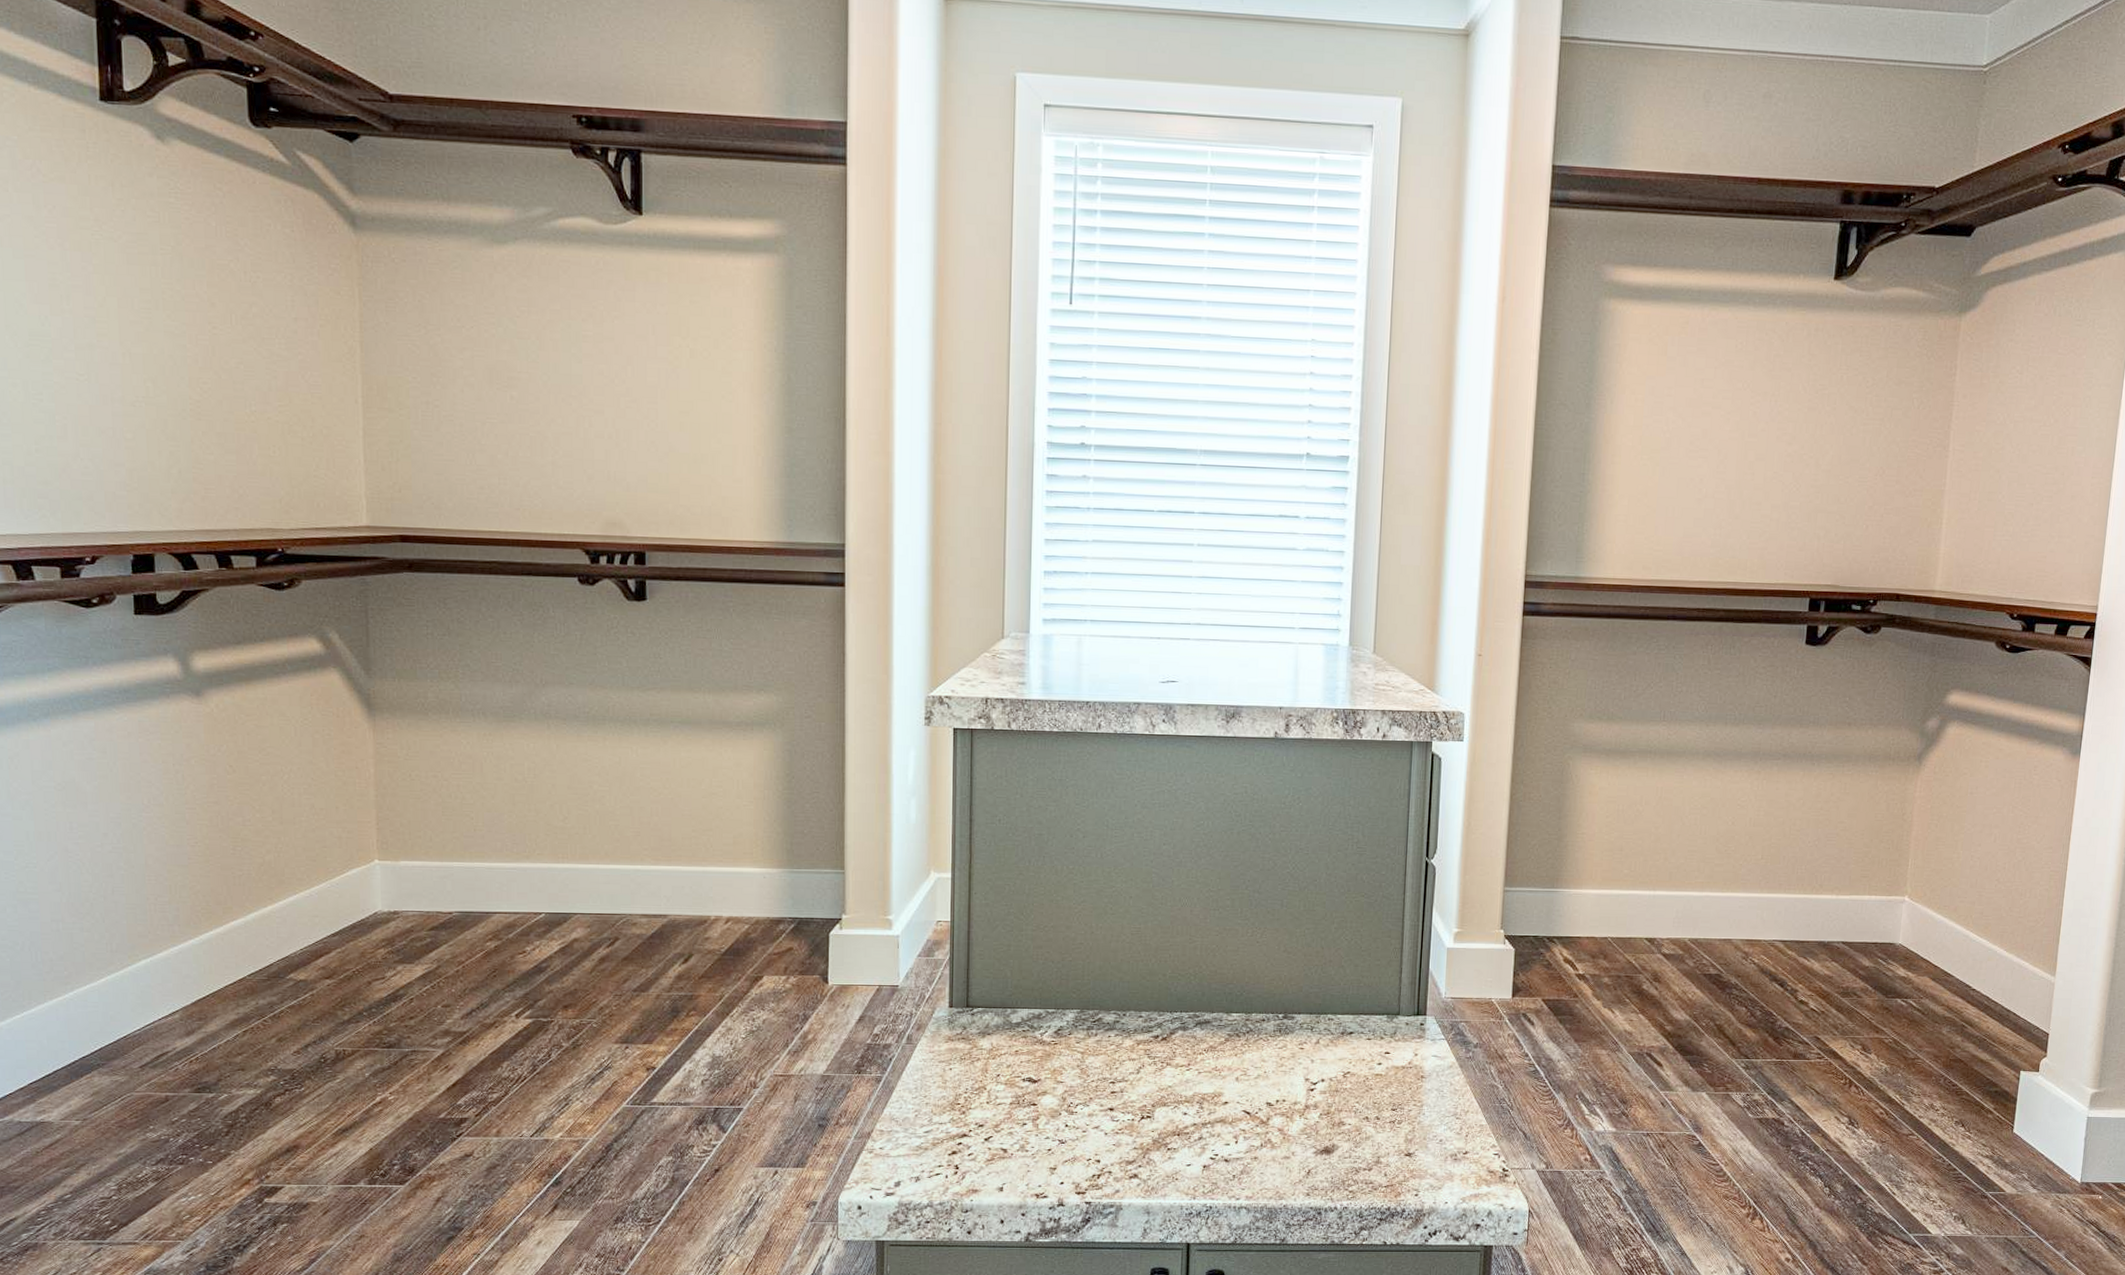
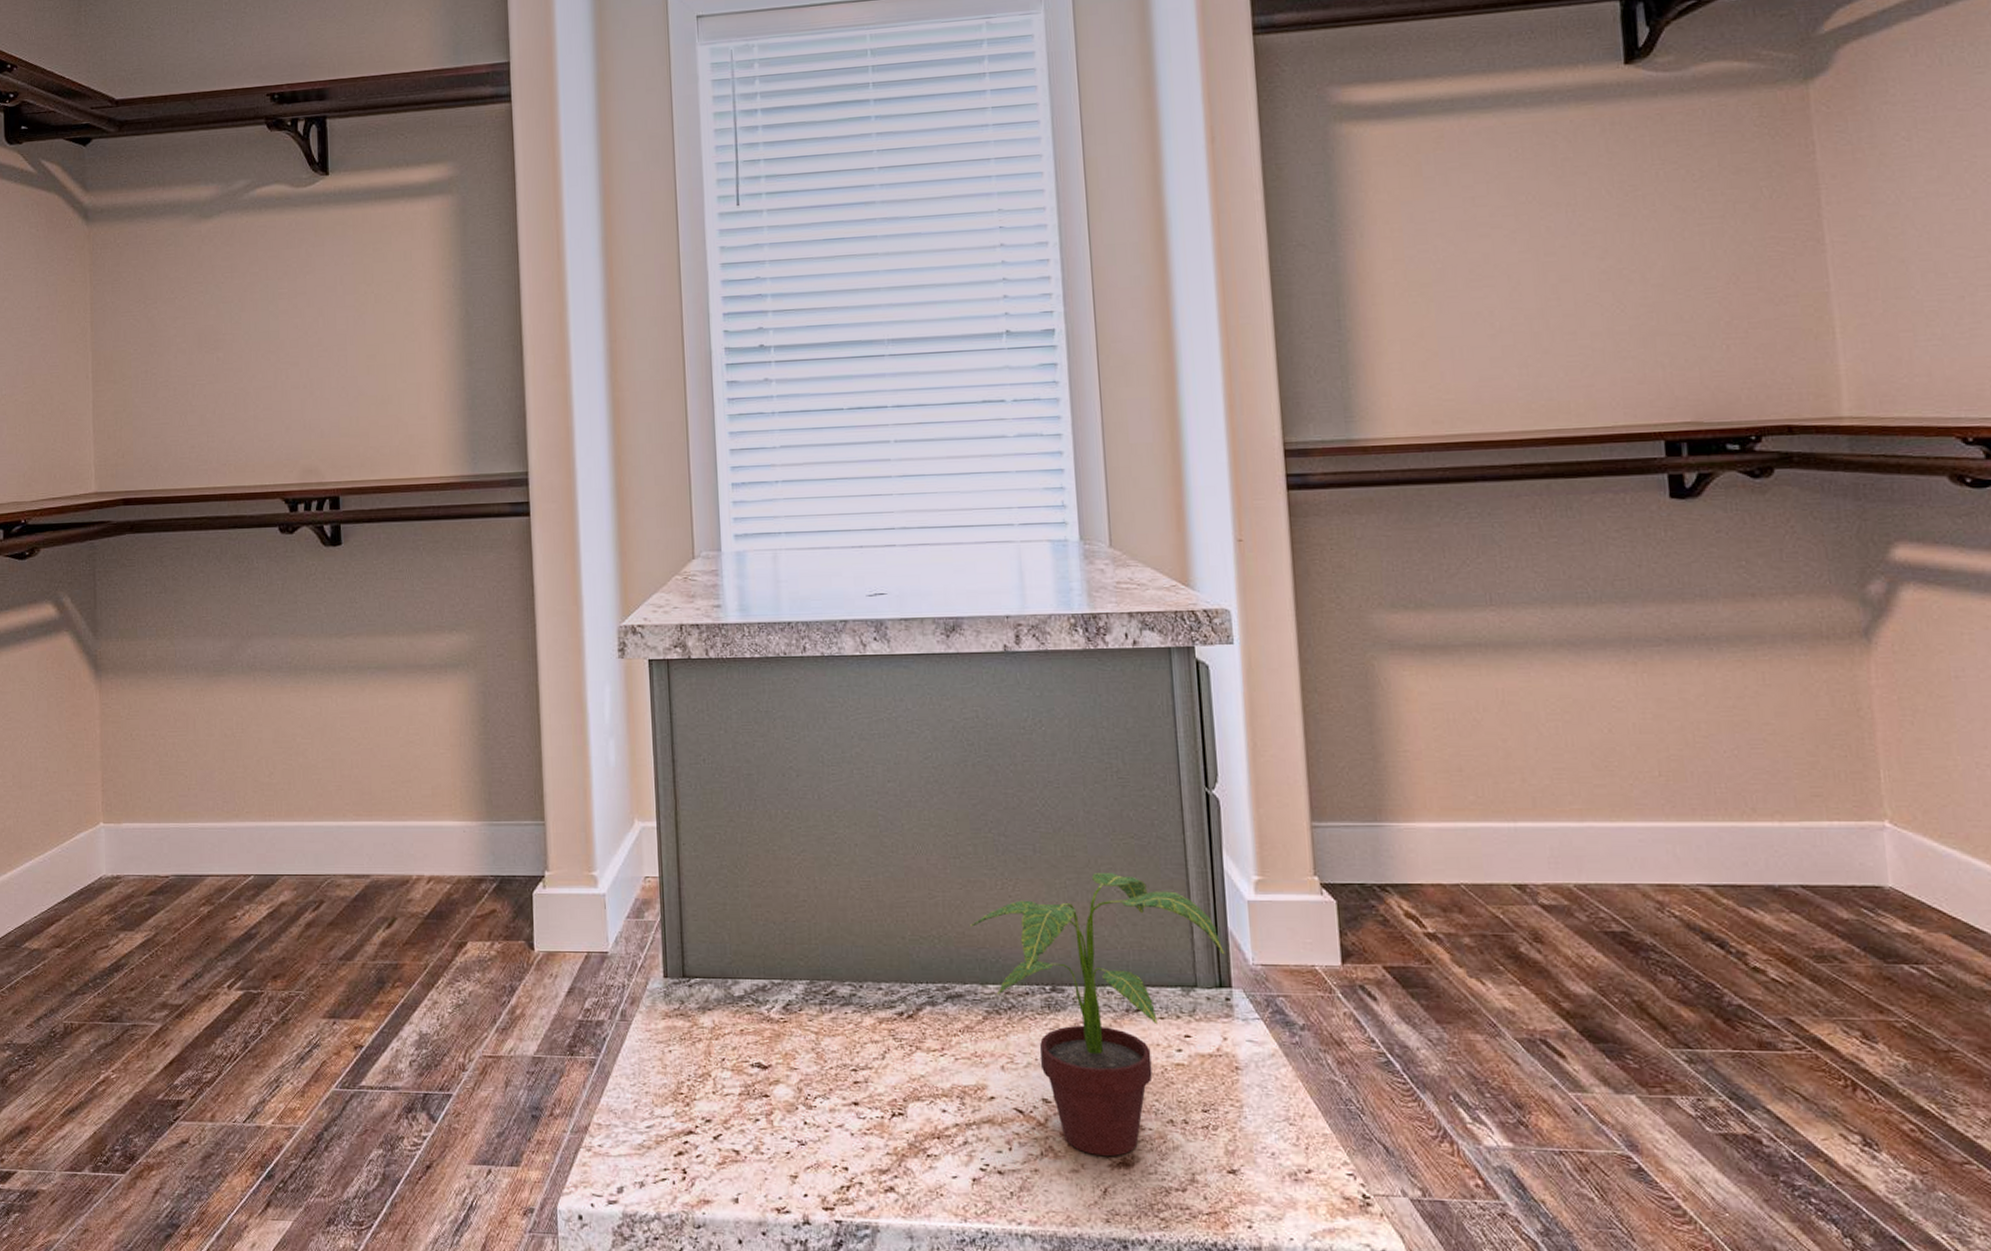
potted plant: none [1222,924,1425,1145] -> present [970,873,1225,1156]

